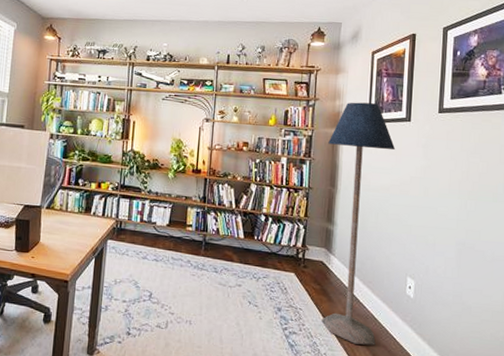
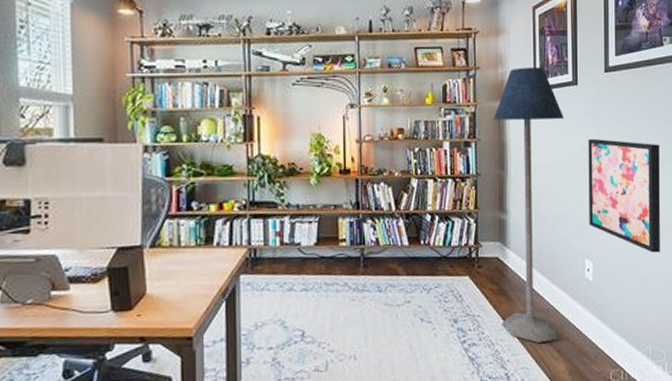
wall art: none [413,169,492,284] -> present [588,138,661,253]

